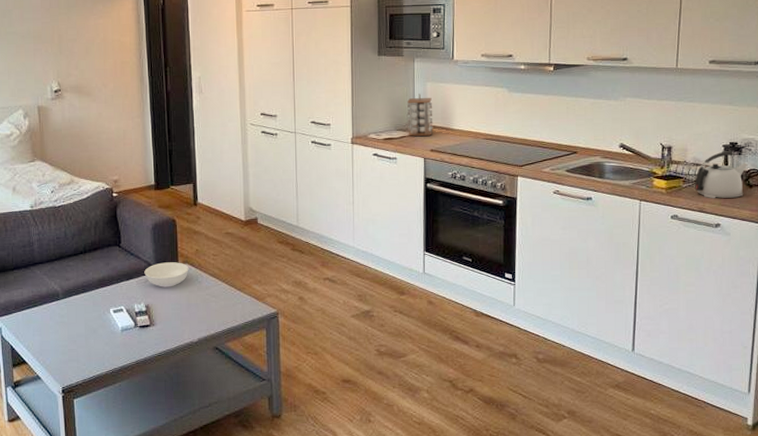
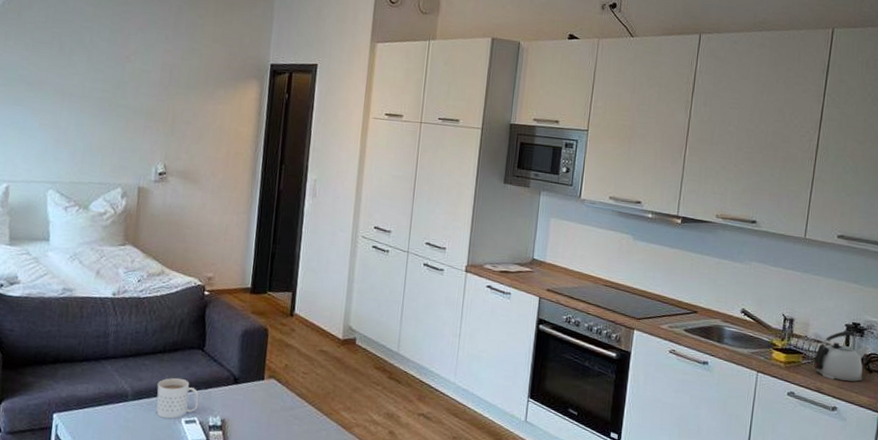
mug: none [83,274,123,312] -> present [156,378,200,420]
bowl: present [144,262,189,287] -> none [225,374,275,403]
spice rack: present [407,94,434,137] -> none [525,229,555,274]

